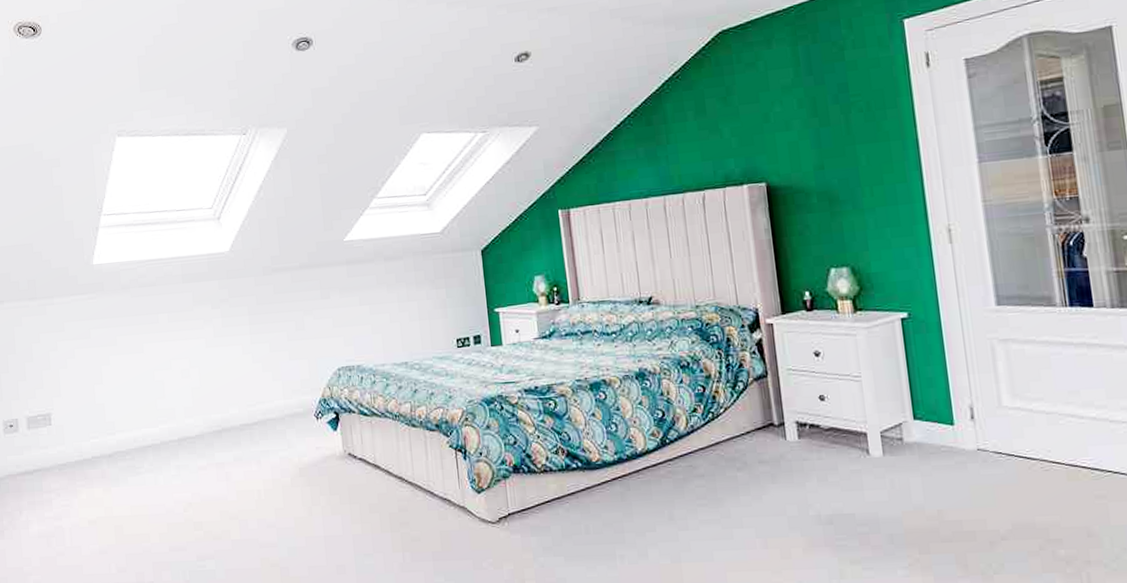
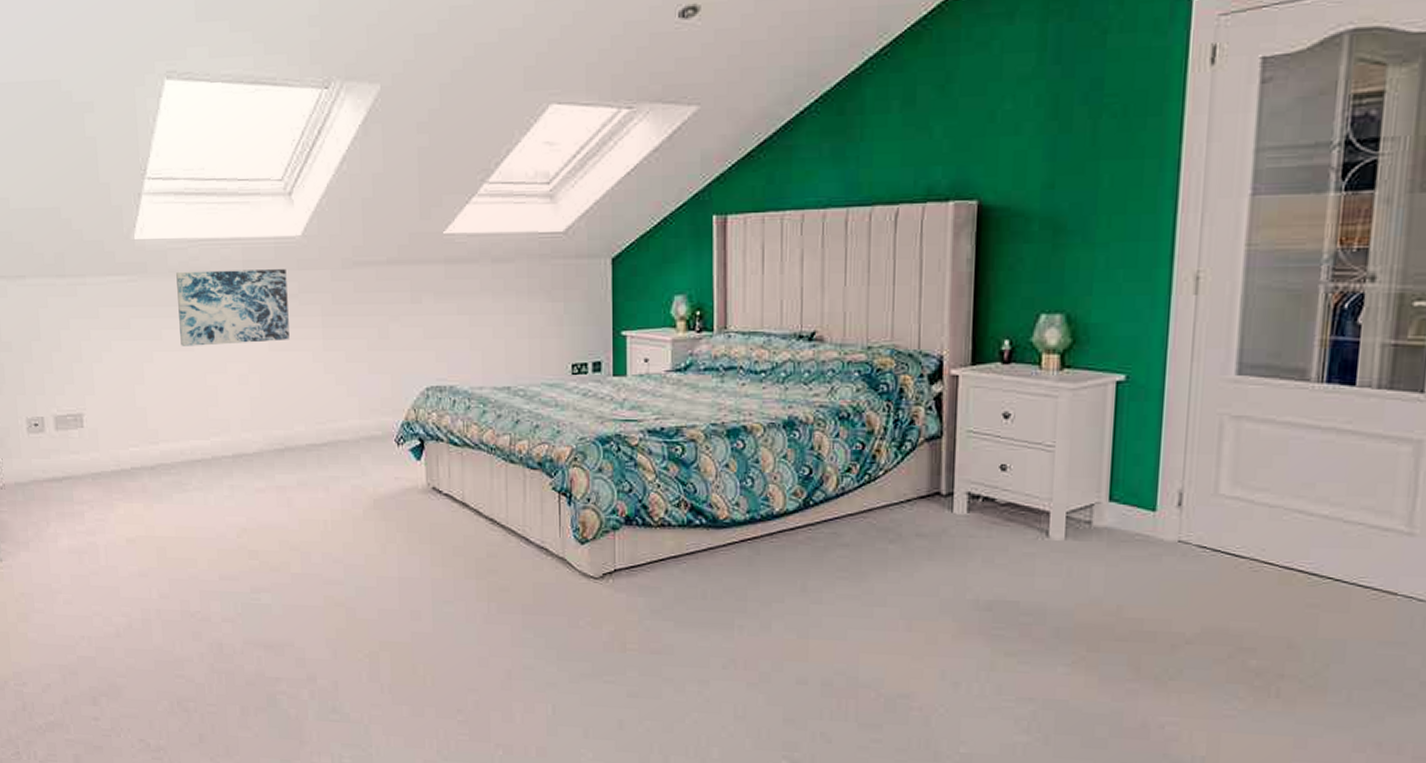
wall art: none [128,279,223,349] -> present [176,269,290,346]

